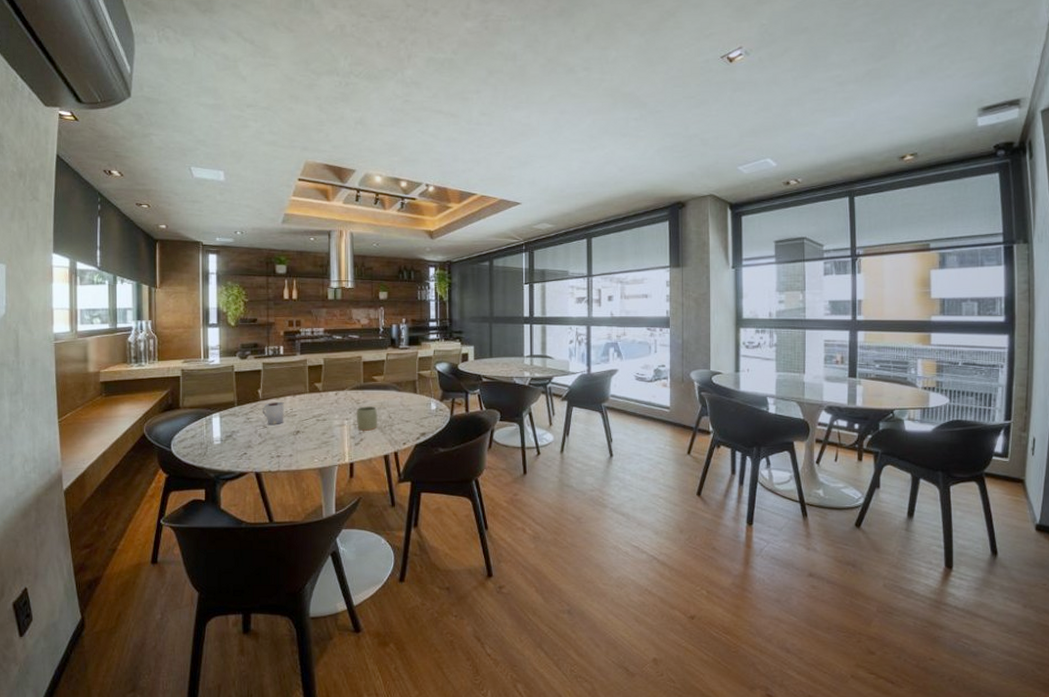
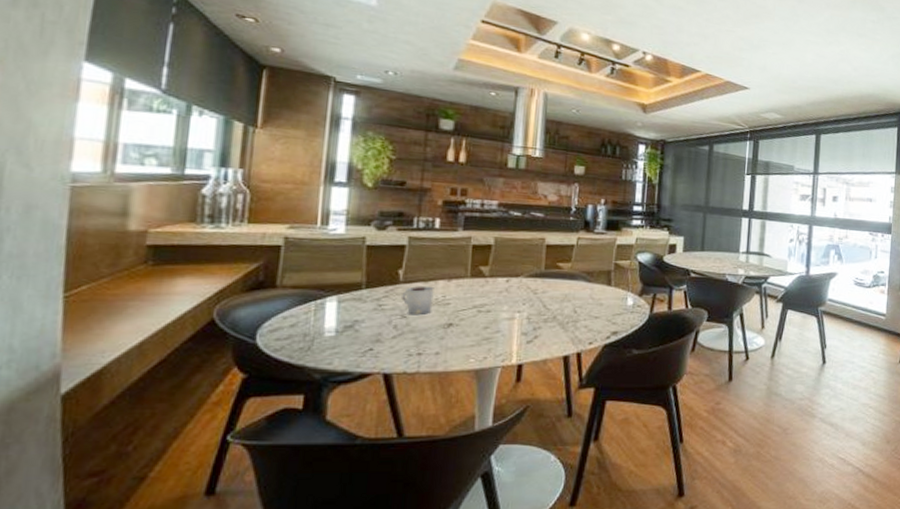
mug: present [356,406,378,431] -> none [530,297,560,327]

